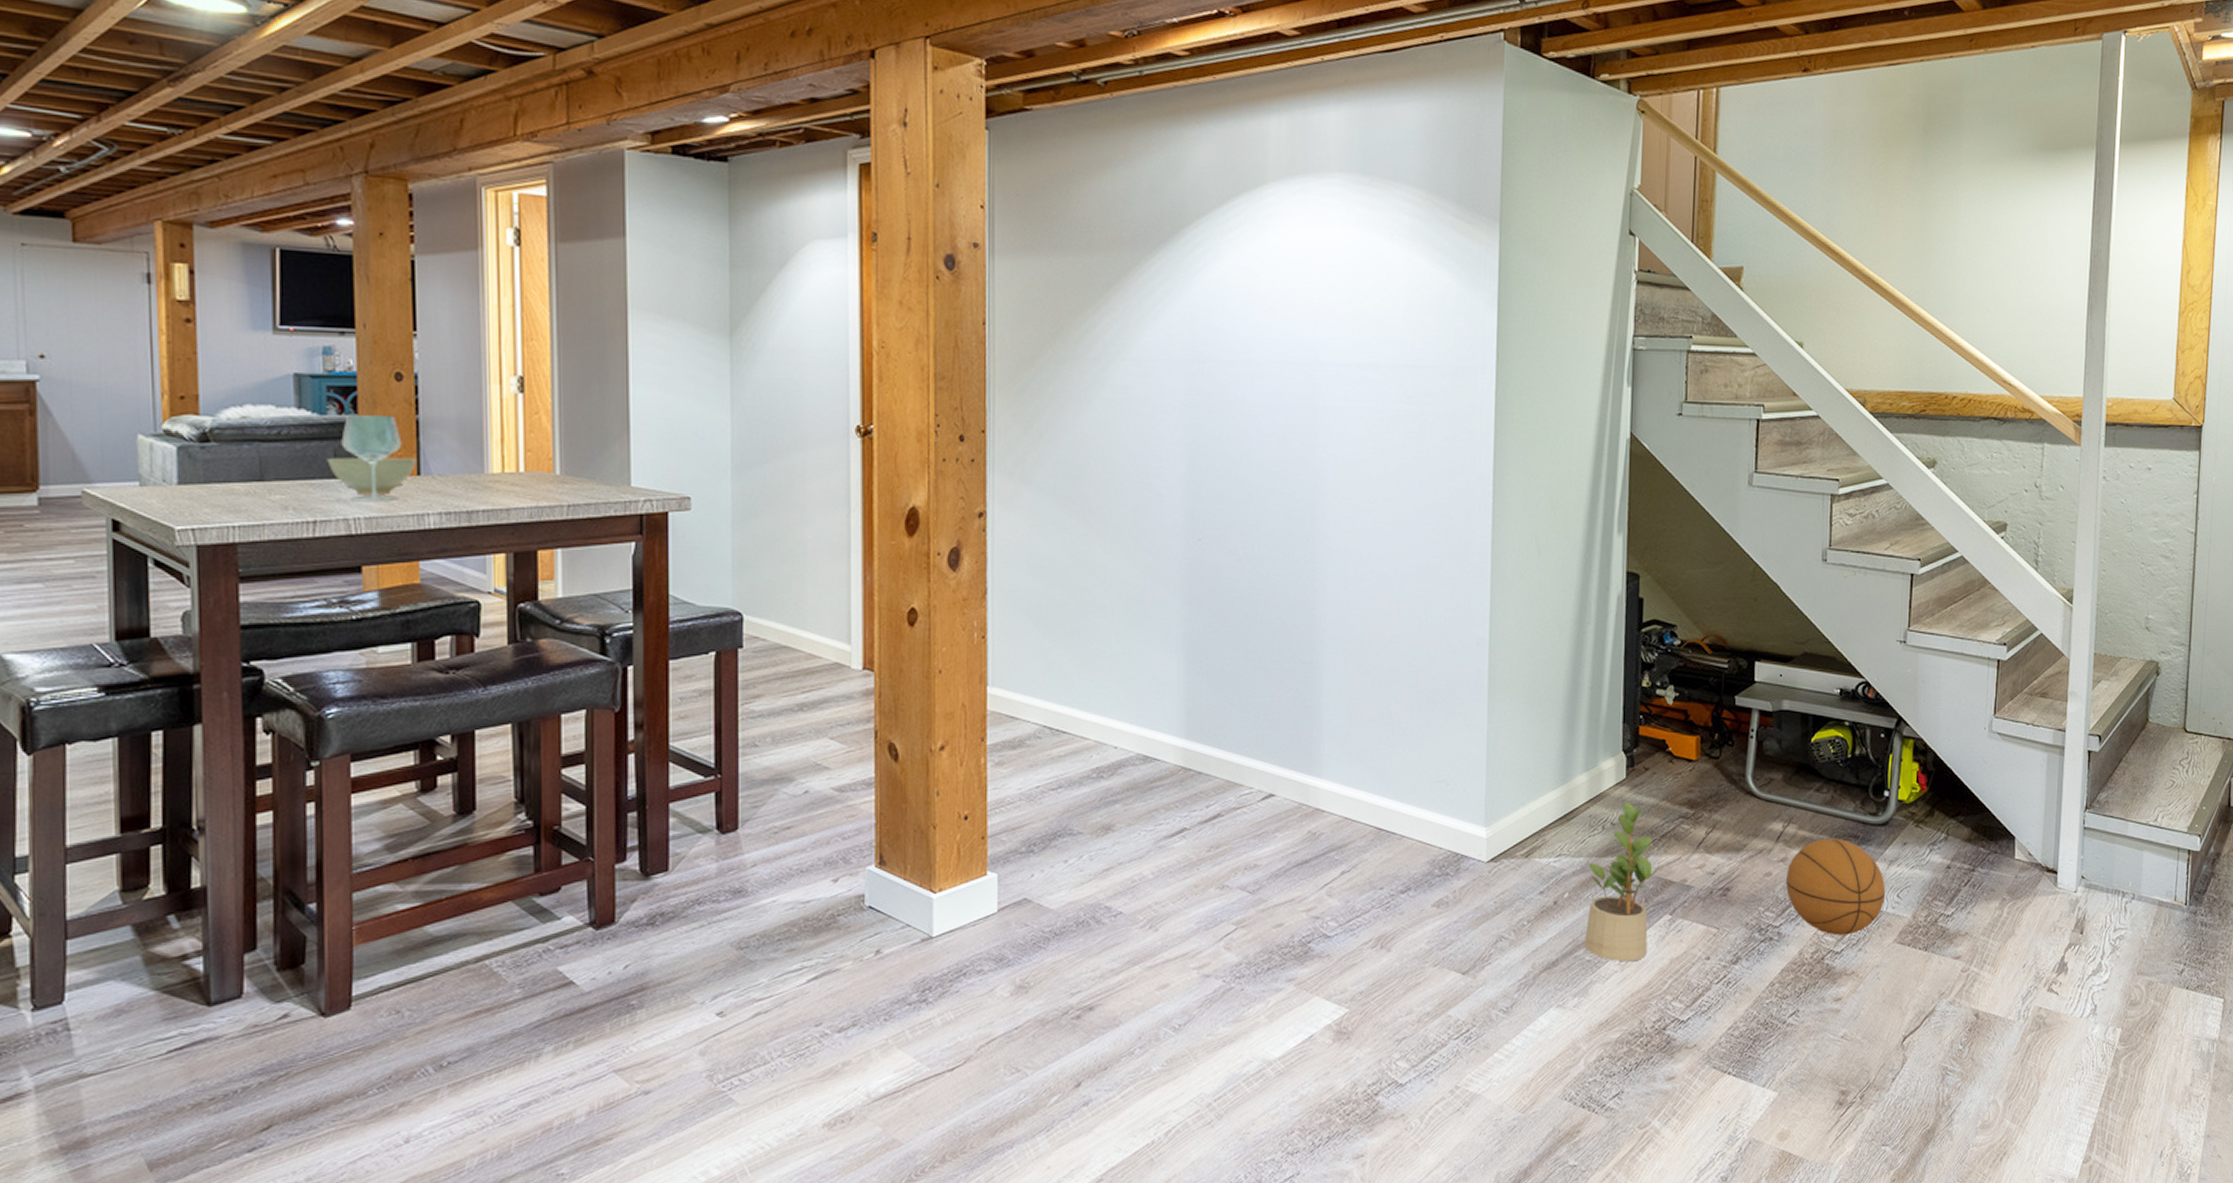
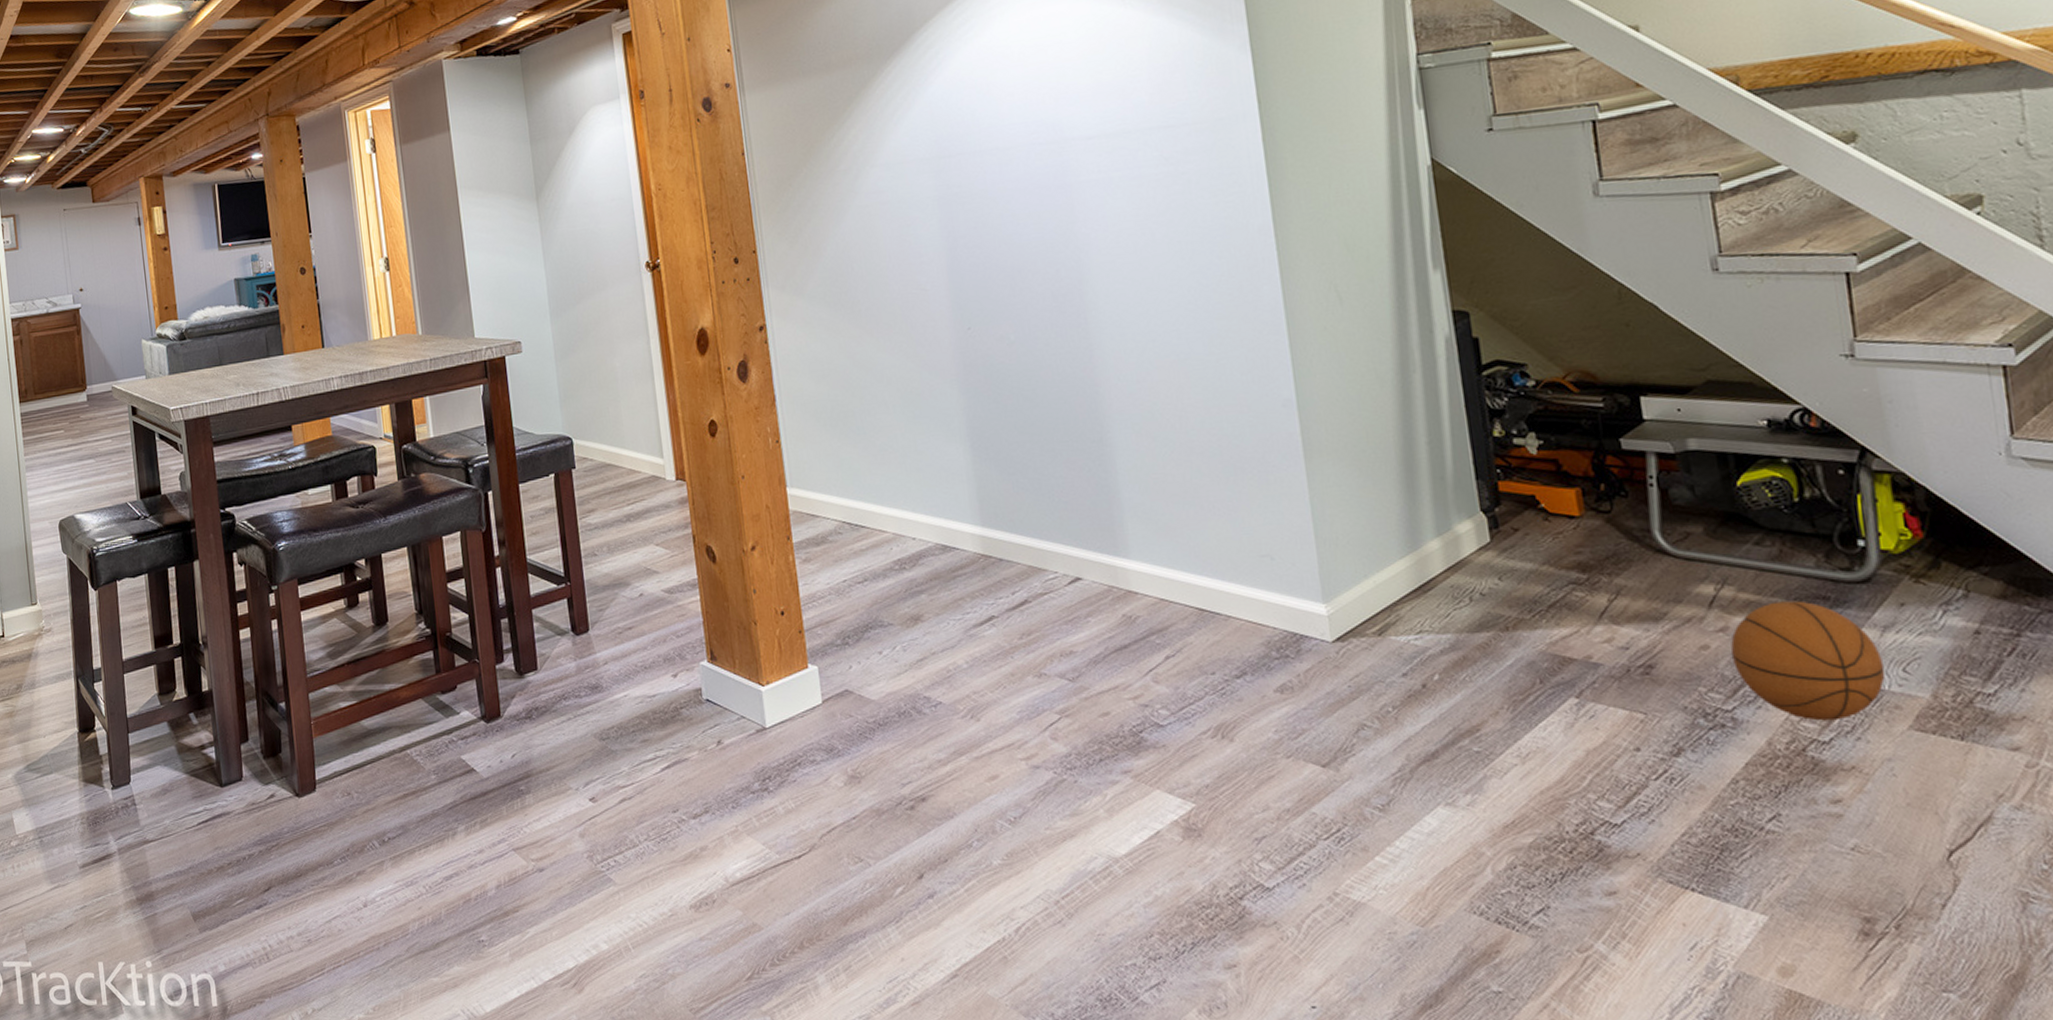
bowl: present [327,457,417,496] -> none [261,334,321,369]
wine glass: present [341,414,402,502] -> none [269,302,311,375]
potted plant: present [1584,802,1661,962] -> none [1459,569,1555,754]

